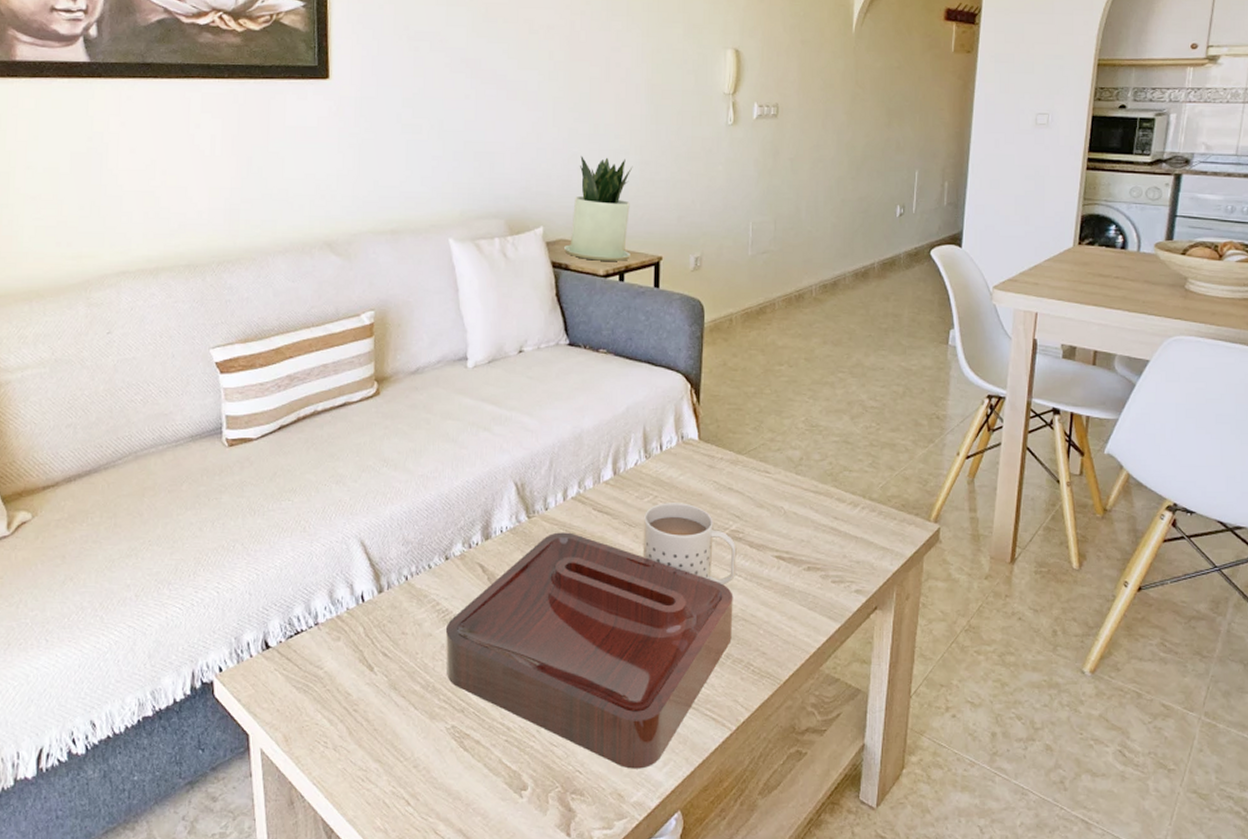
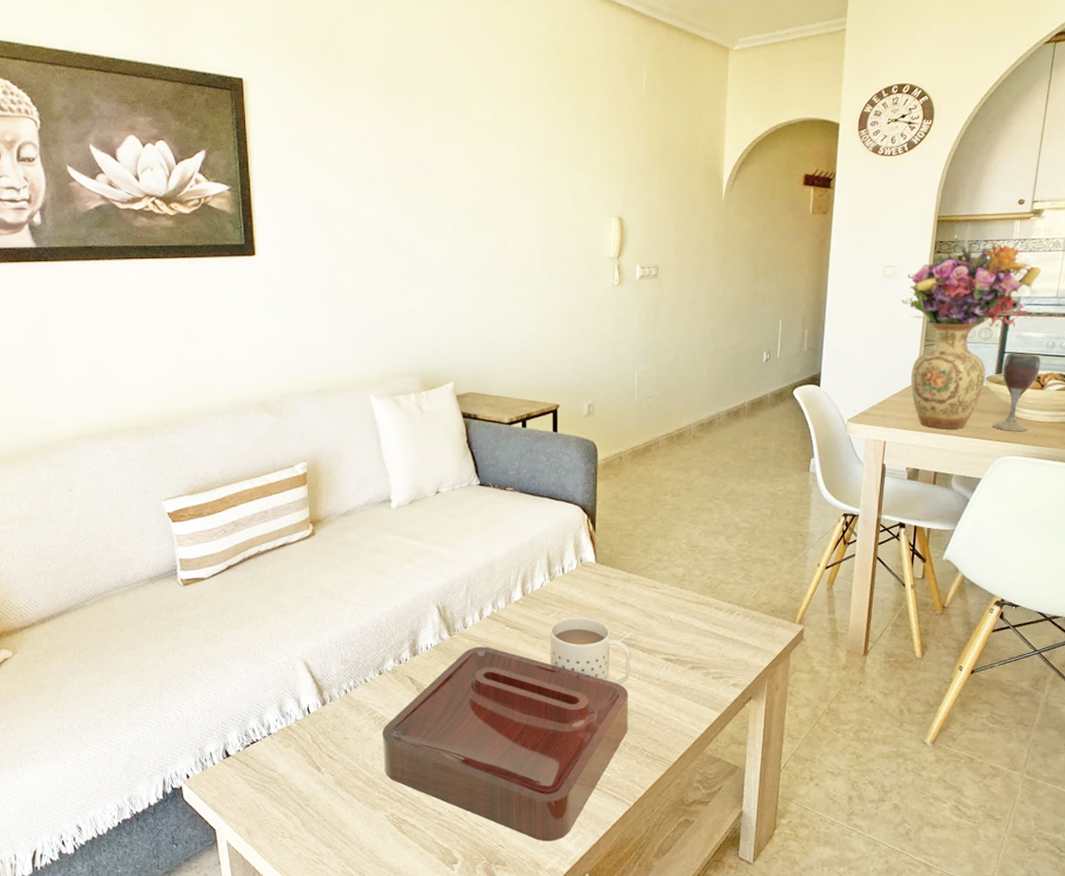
planter: present [563,155,633,261] -> none [472,317,531,410]
flower arrangement: none [1056,80,1218,302] -> present [901,234,1041,429]
cup: none [1162,217,1218,308] -> present [992,353,1041,432]

